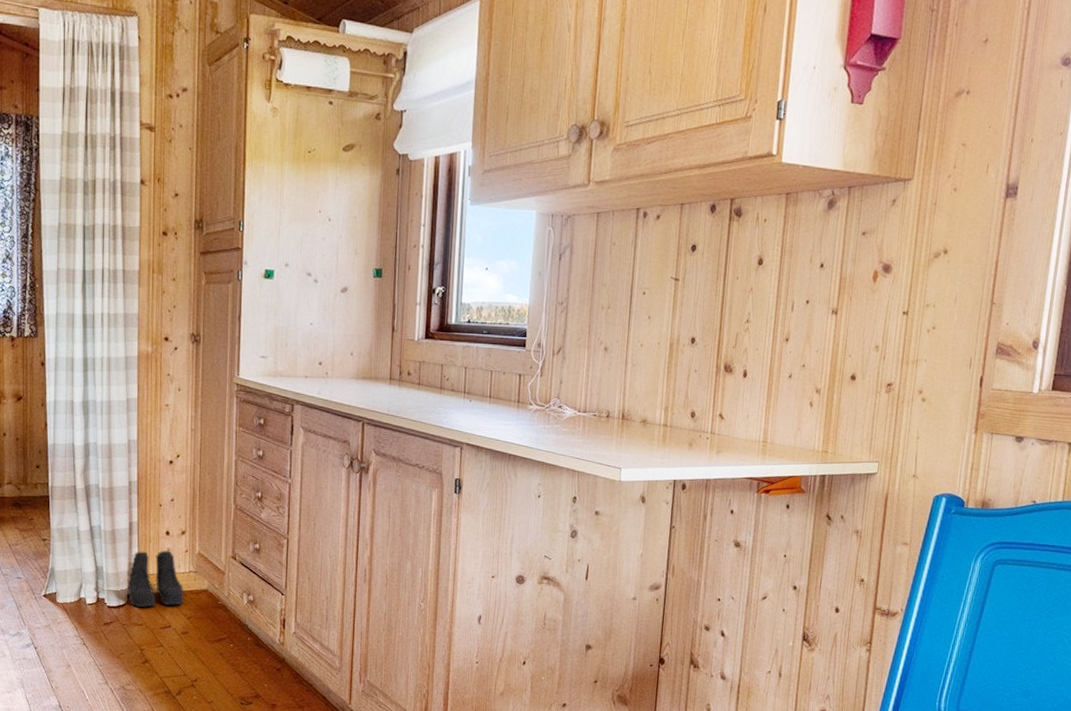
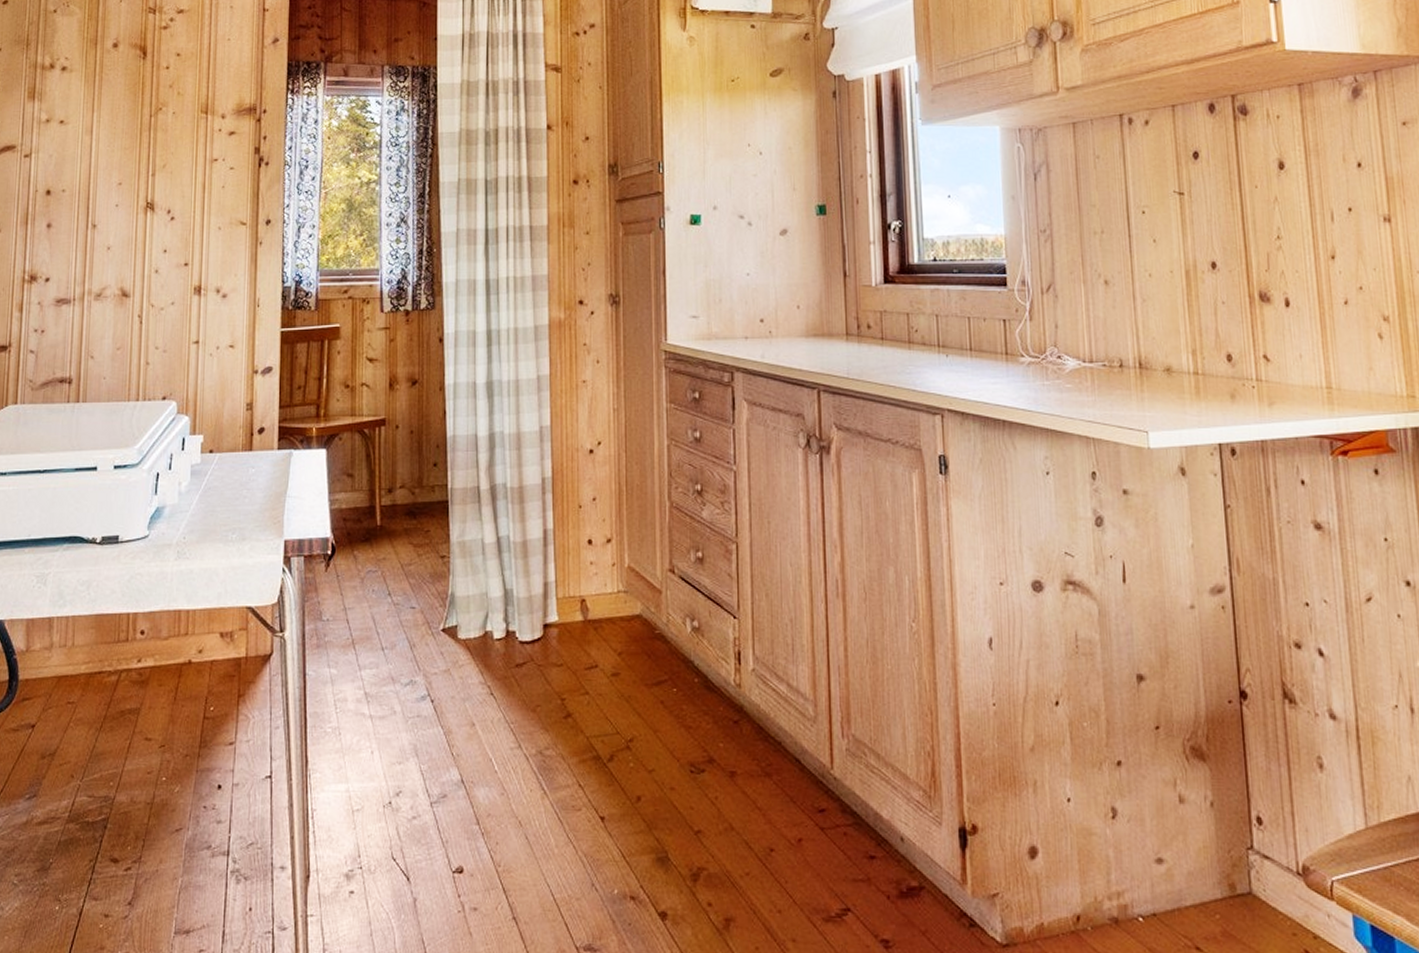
boots: present [127,550,184,607] -> none [543,564,613,641]

